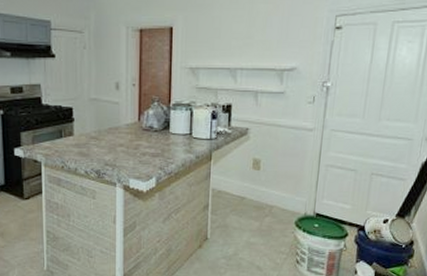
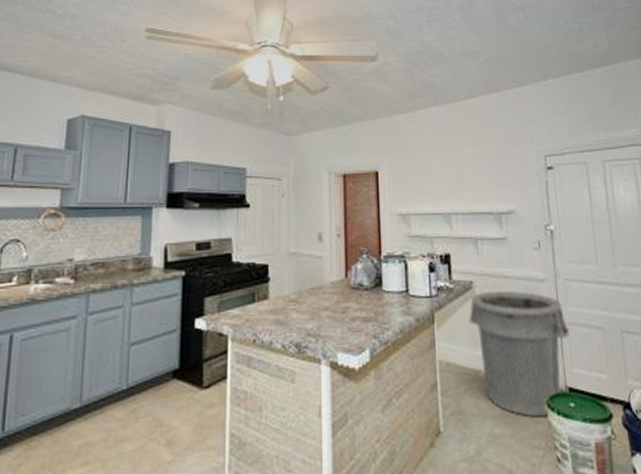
trash can: none [241,137,326,233] -> present [468,290,569,417]

